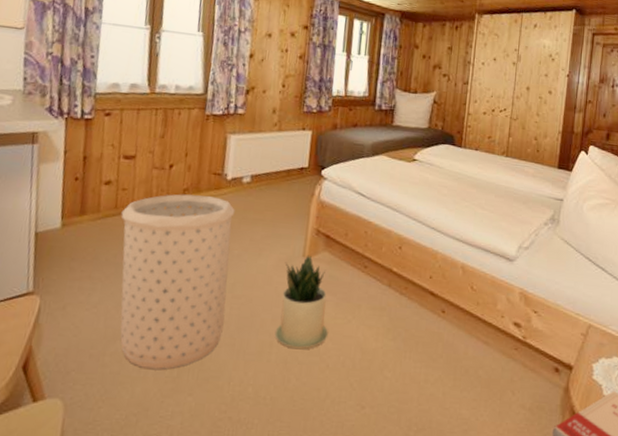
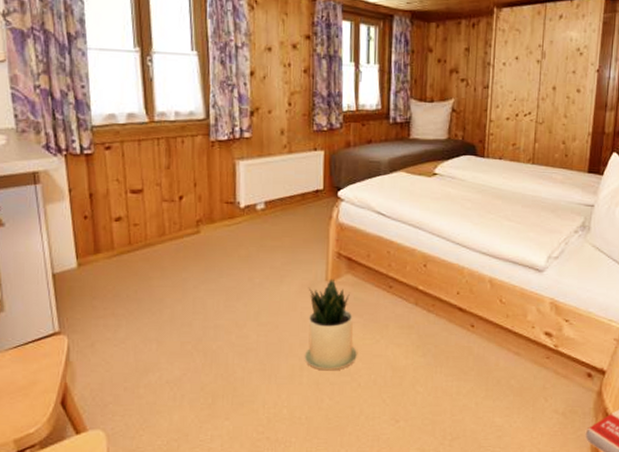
laundry basket: present [120,194,235,370] -> none [136,225,253,398]

